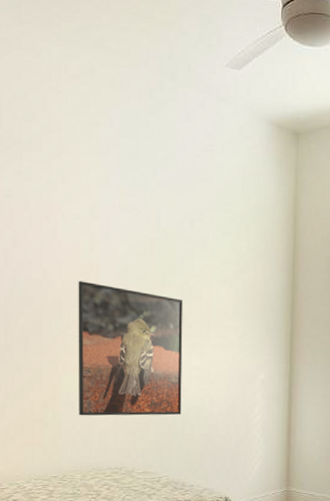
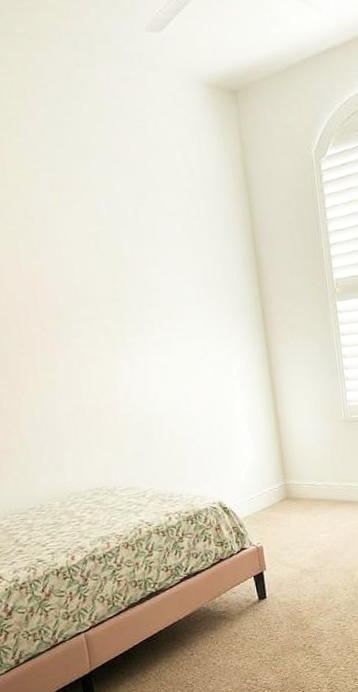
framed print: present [78,281,183,416] -> none [23,291,157,439]

